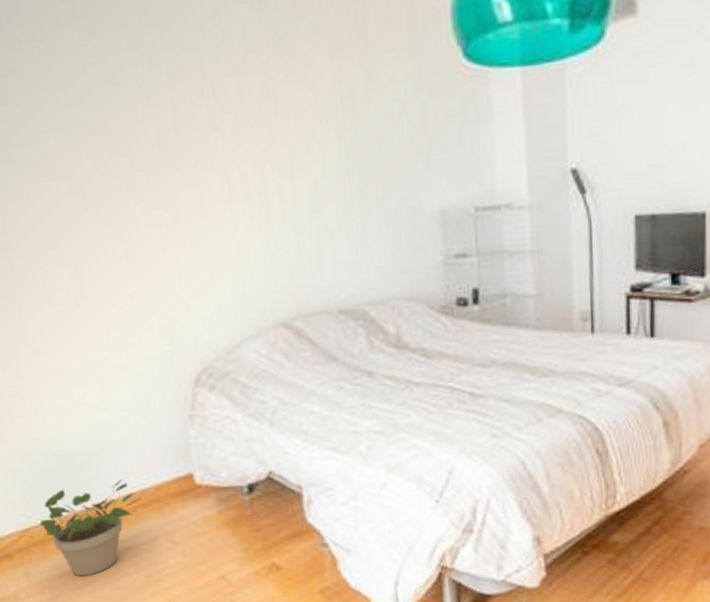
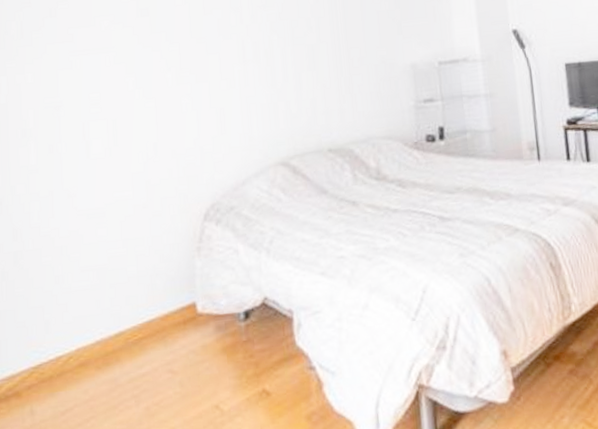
potted plant: present [39,479,143,577] -> none [51,311,148,413]

